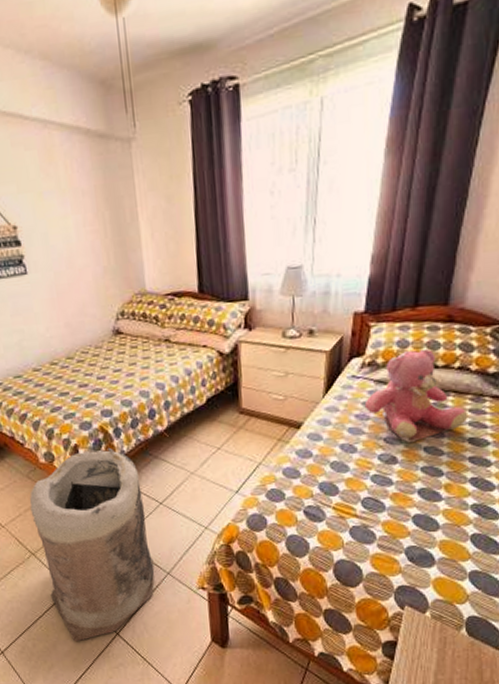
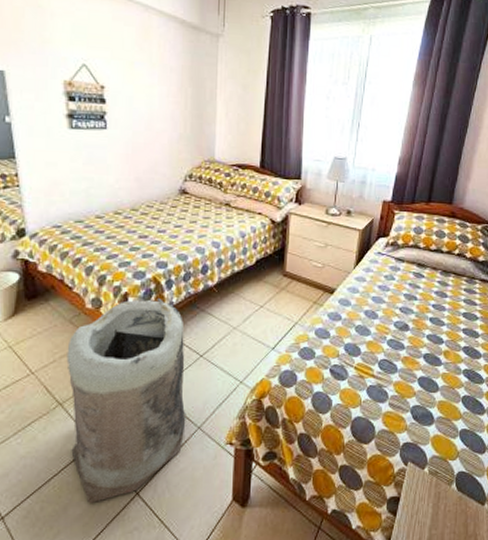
teddy bear: present [364,348,469,443] -> none [386,236,464,314]

